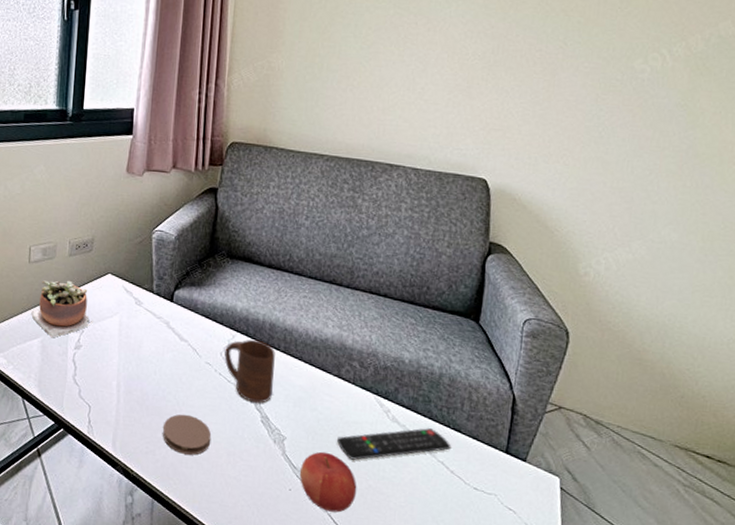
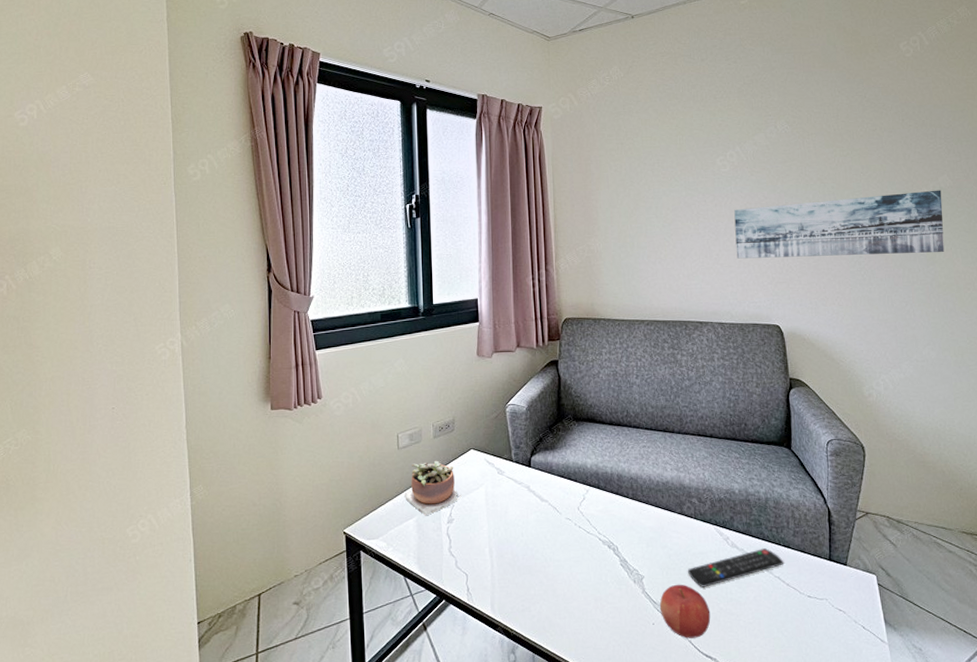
coaster: present [162,414,212,455] -> none [534,569,579,606]
cup: present [224,339,275,403] -> none [581,491,627,549]
wall art: none [445,36,720,115] -> present [734,190,945,259]

